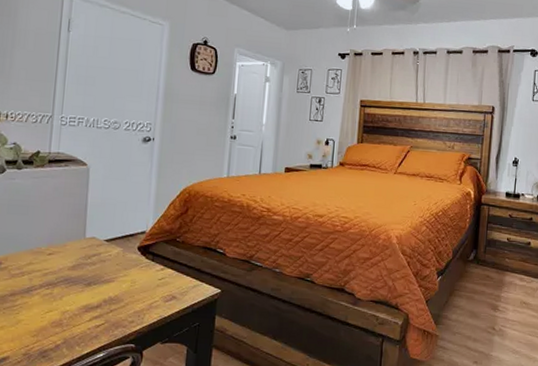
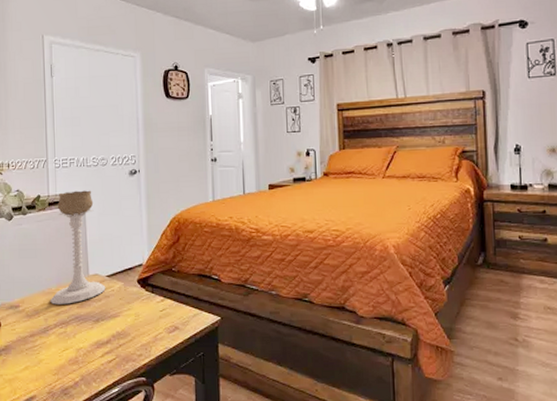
candle holder: none [38,151,103,266] -> present [50,190,106,305]

